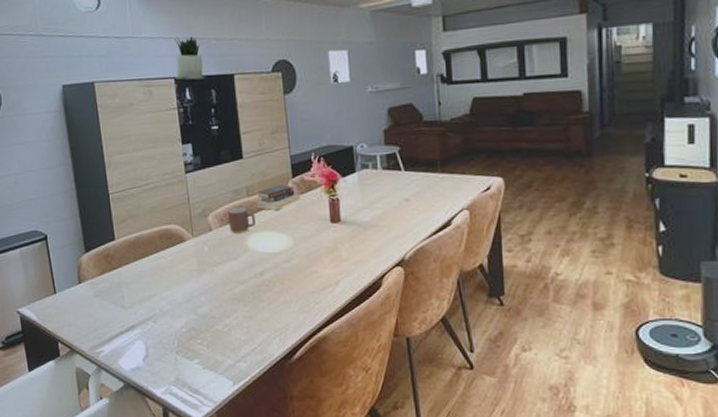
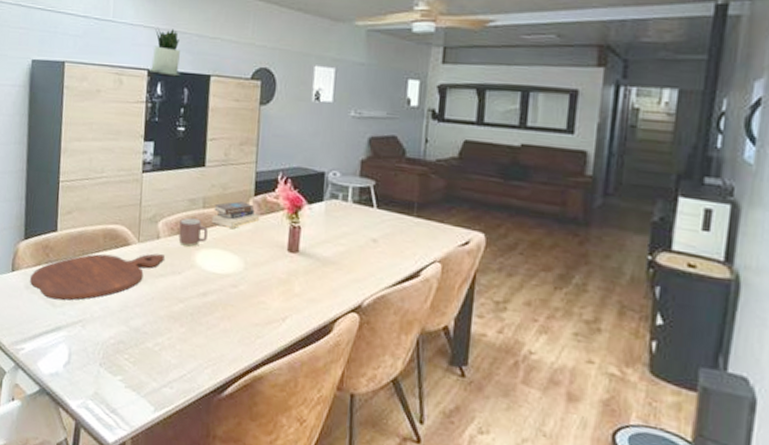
cutting board: none [97,245,219,302] -> present [30,253,164,300]

